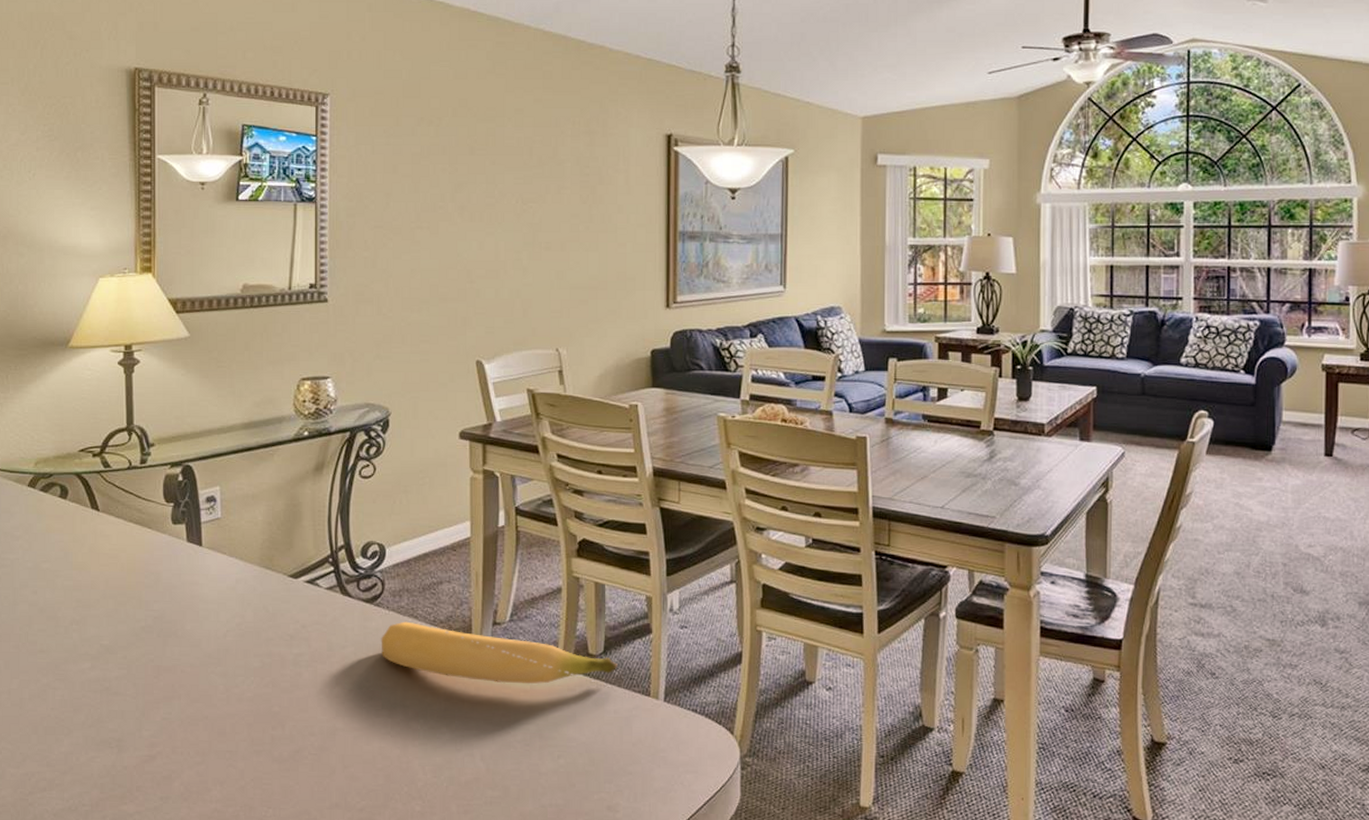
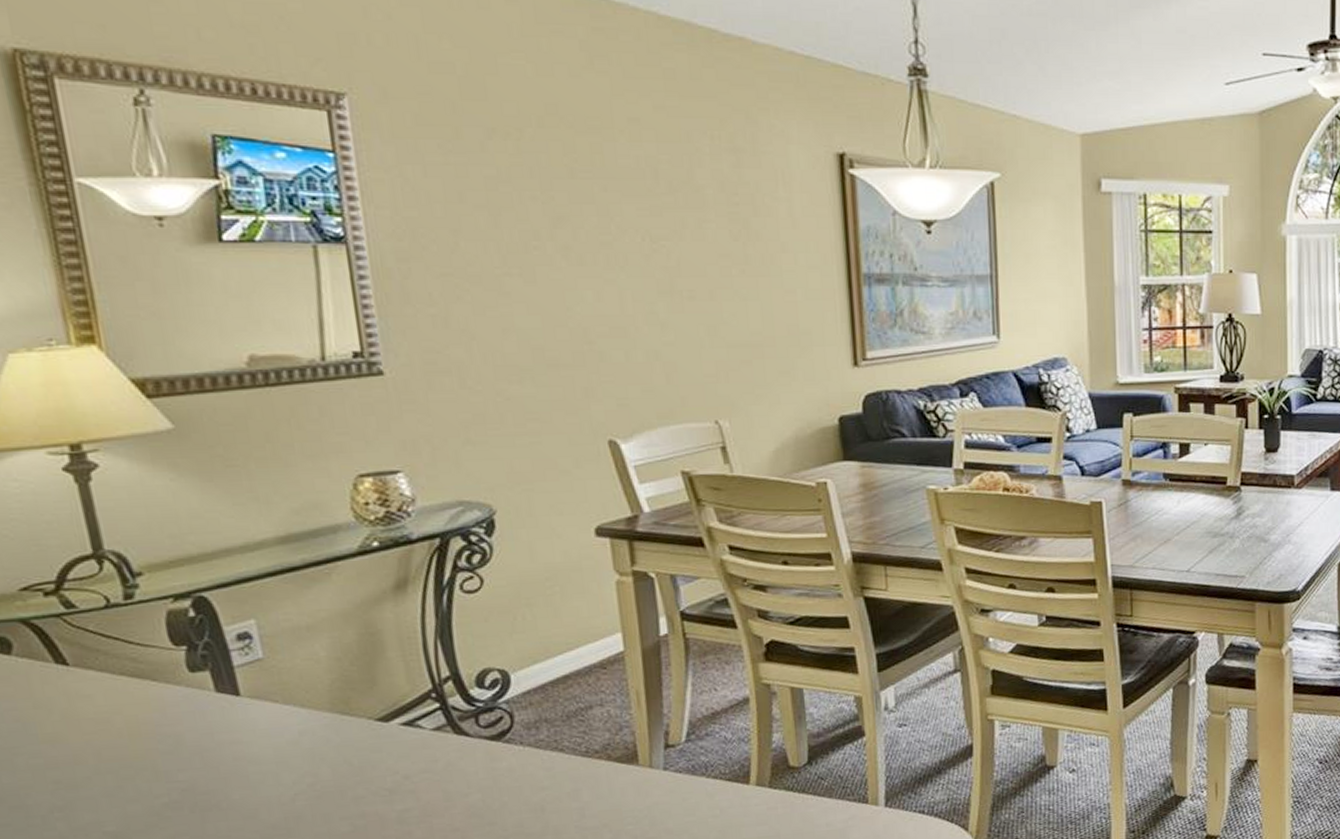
banana: present [381,621,618,685] -> none [516,756,826,813]

